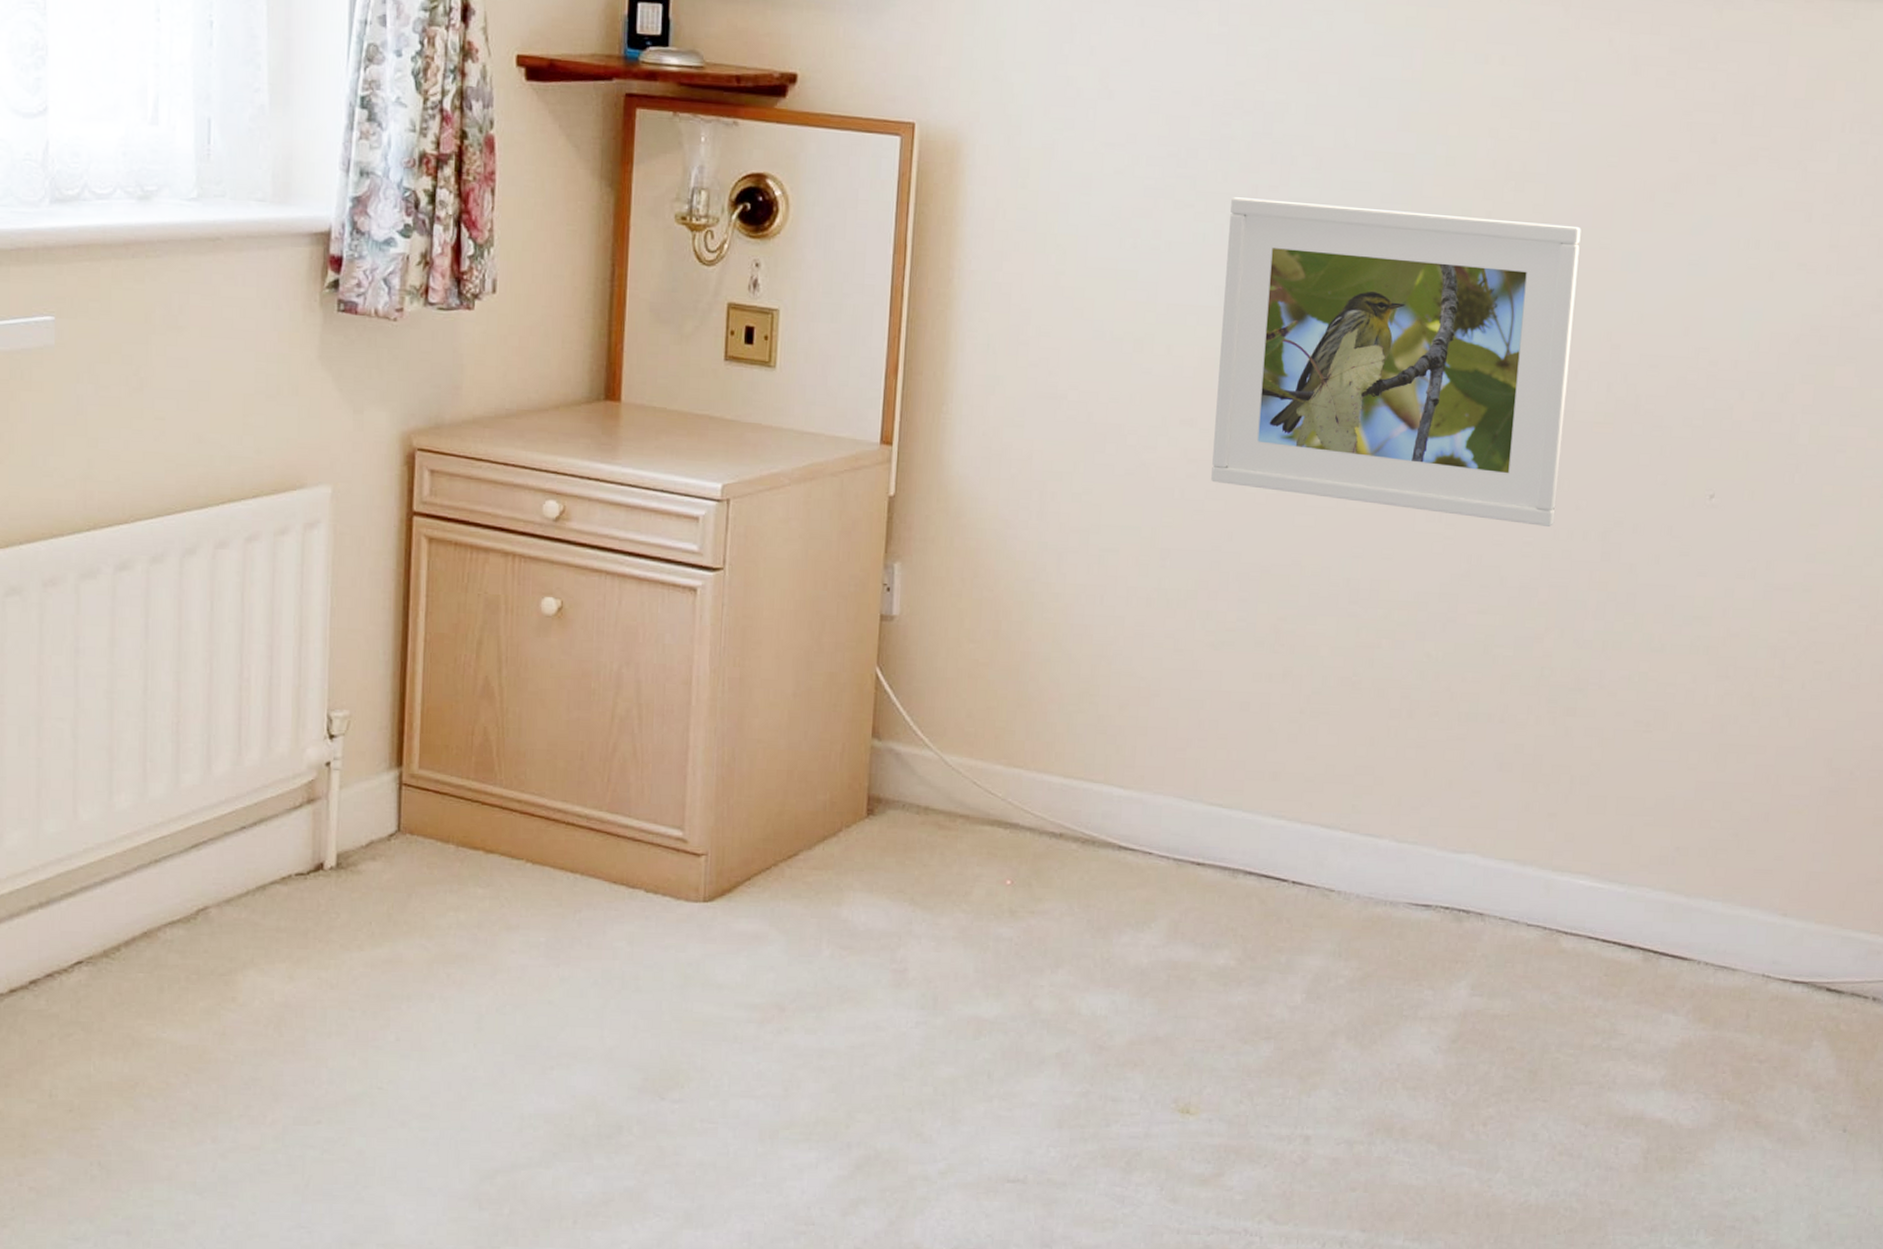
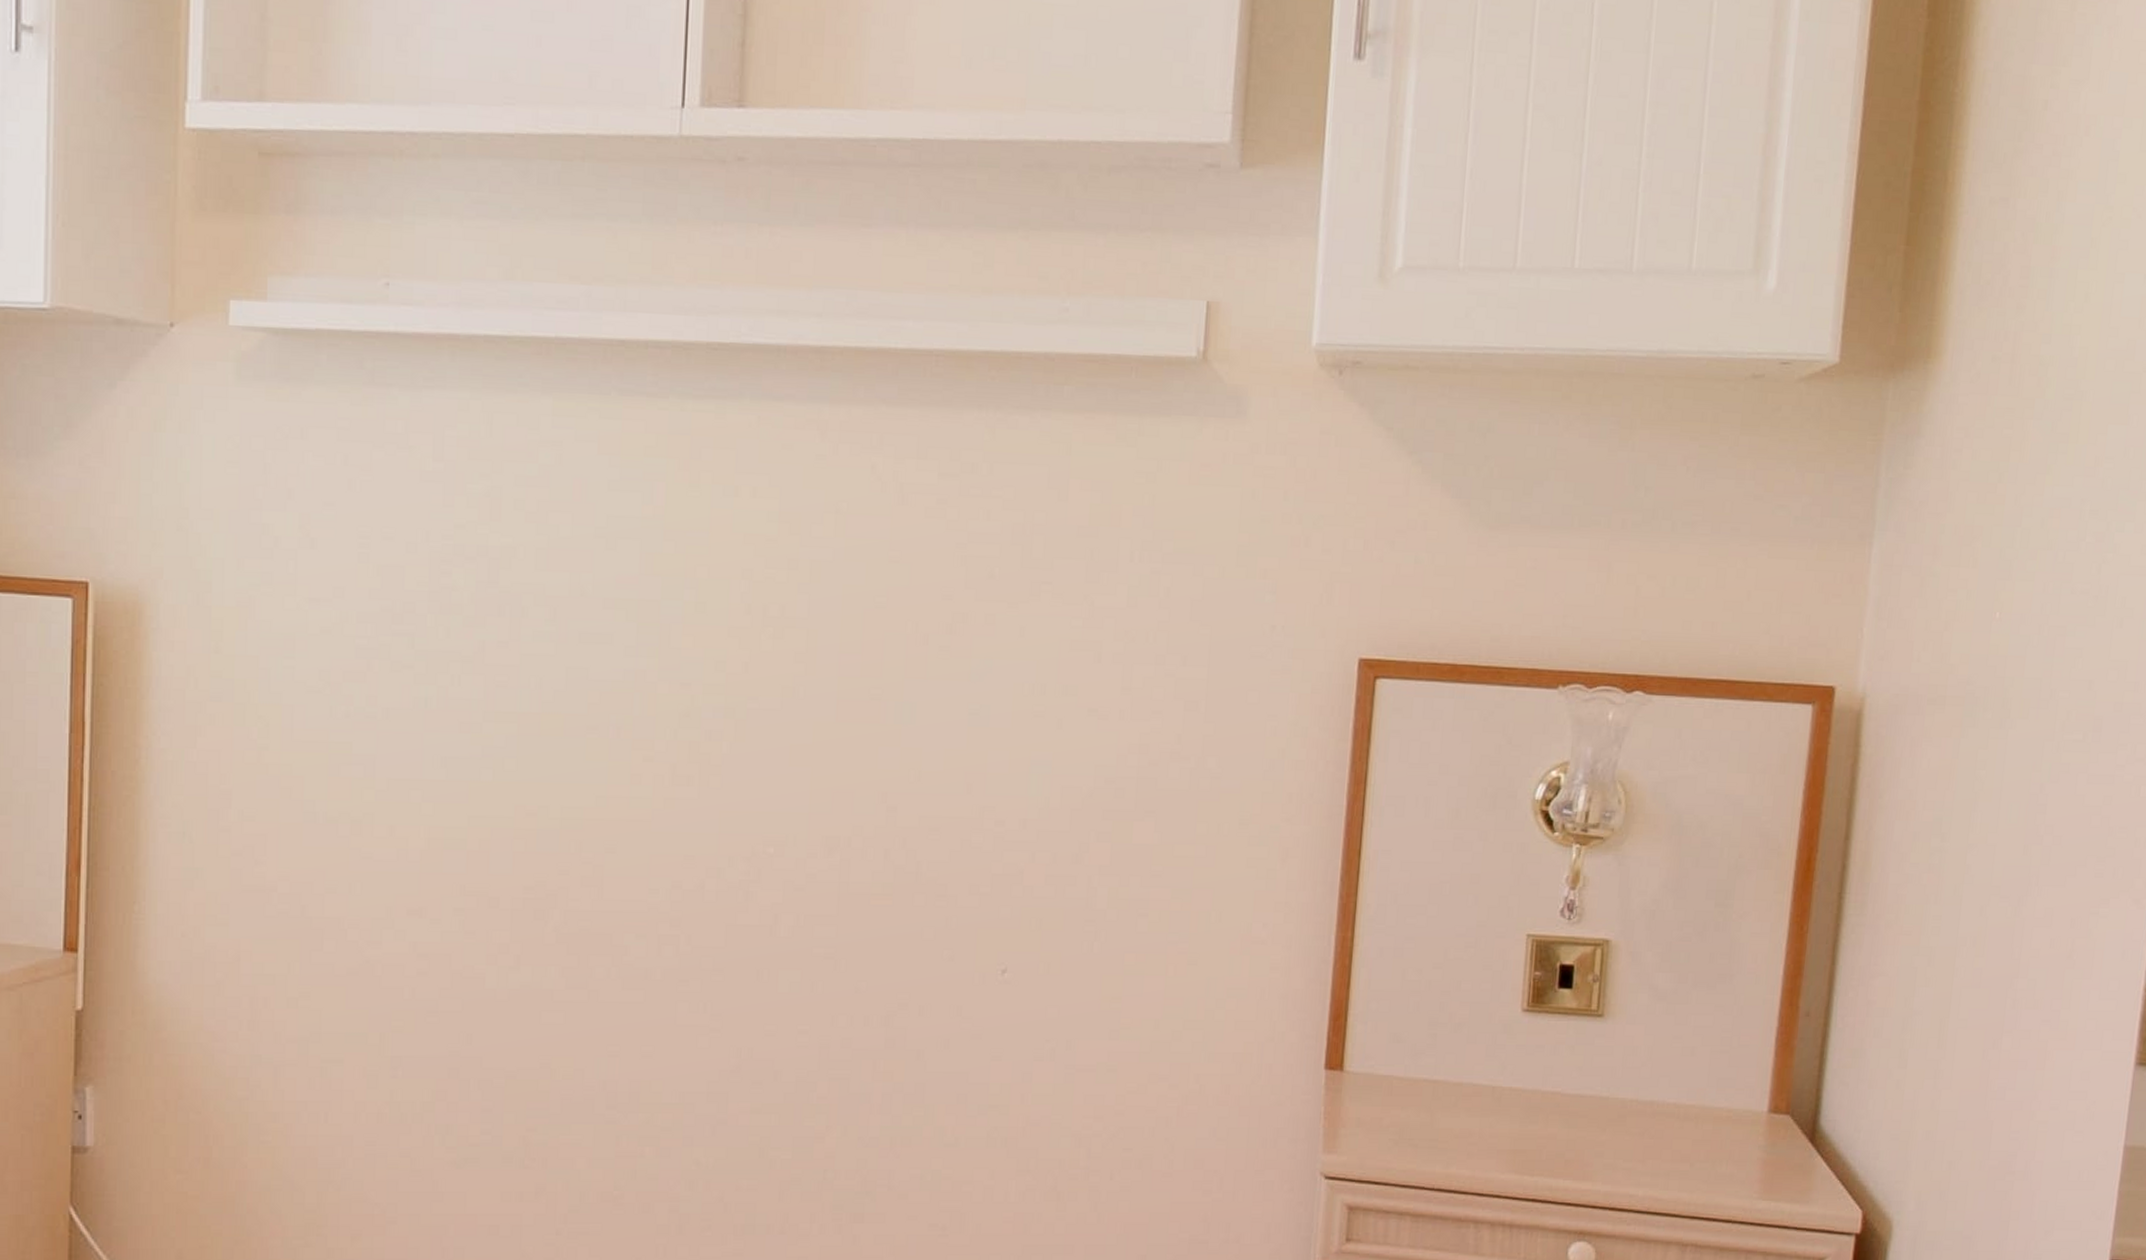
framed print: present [1211,197,1581,527] -> none [445,655,849,1012]

